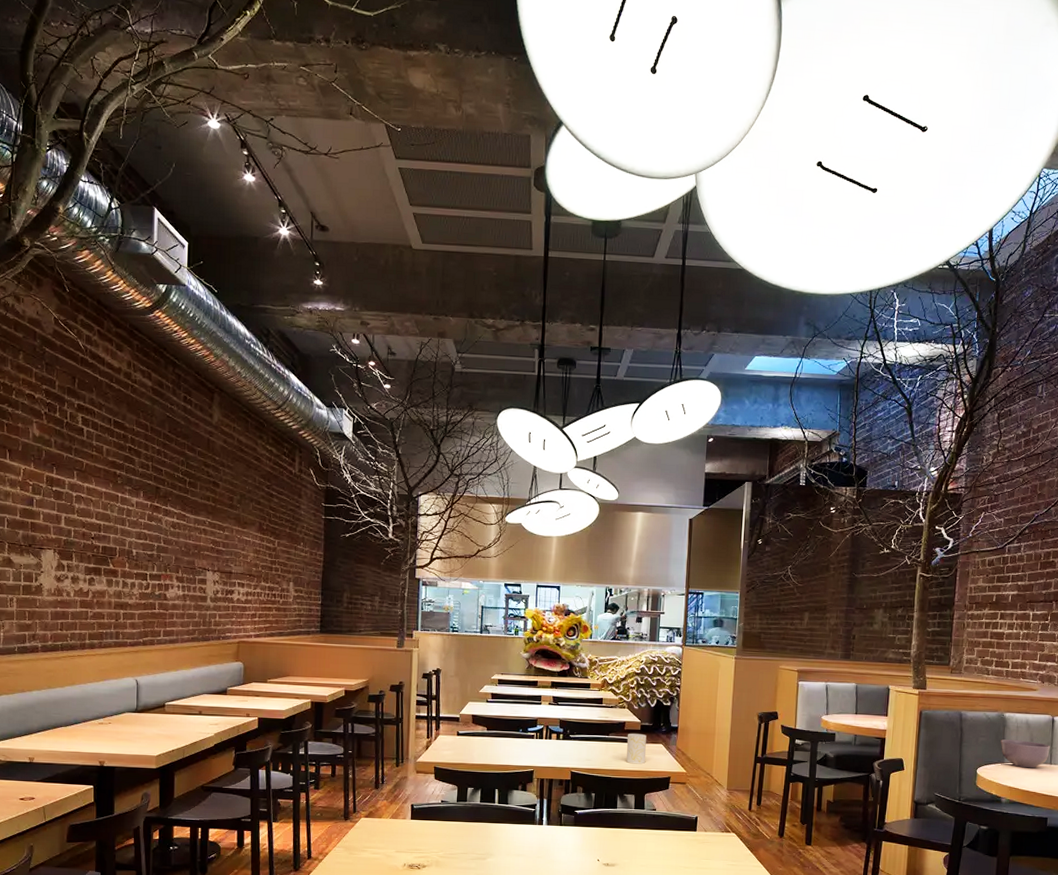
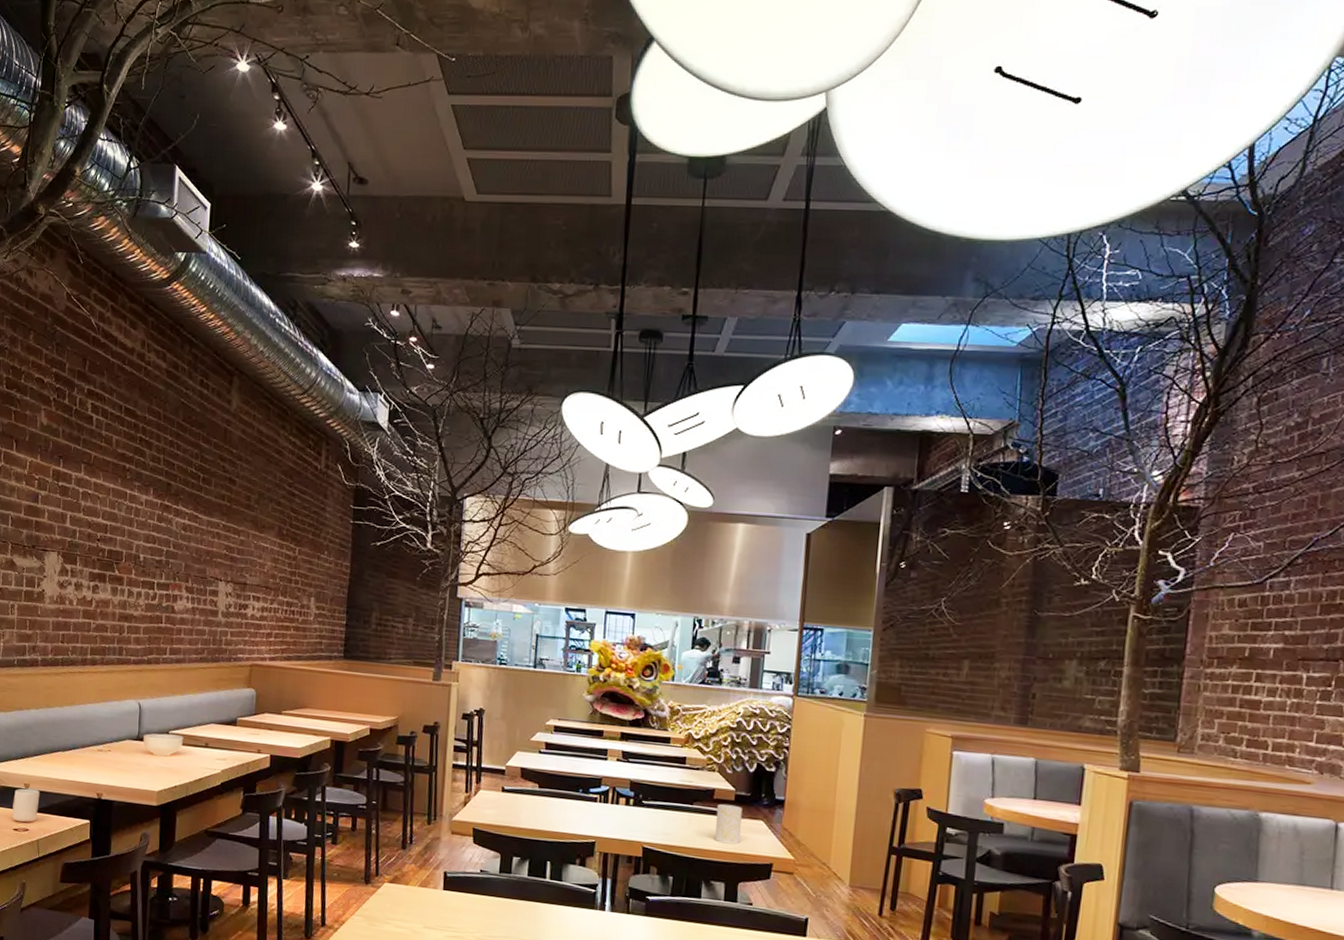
cup: none [18,762,44,792] -> present [12,788,40,823]
bowl: none [141,705,179,725] -> present [142,733,184,757]
bowl: present [1000,739,1050,769] -> none [1252,849,1331,894]

